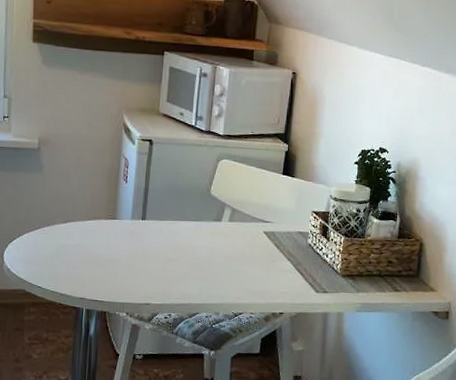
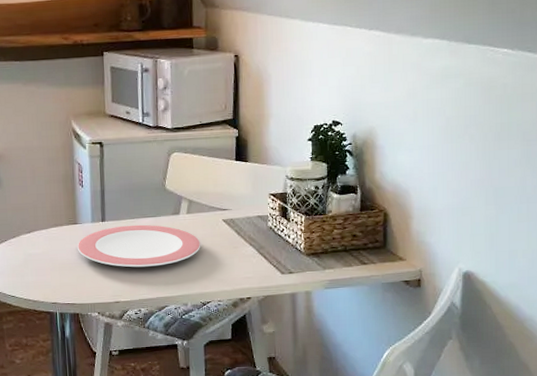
plate: none [113,226,240,272] -> present [77,224,201,268]

